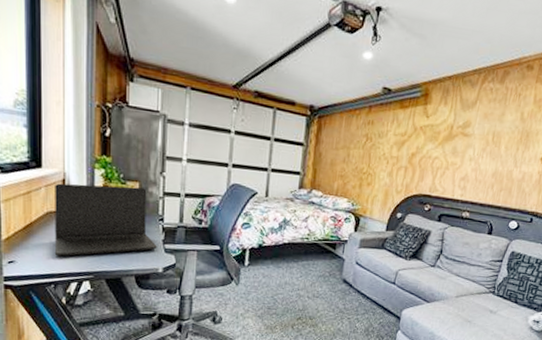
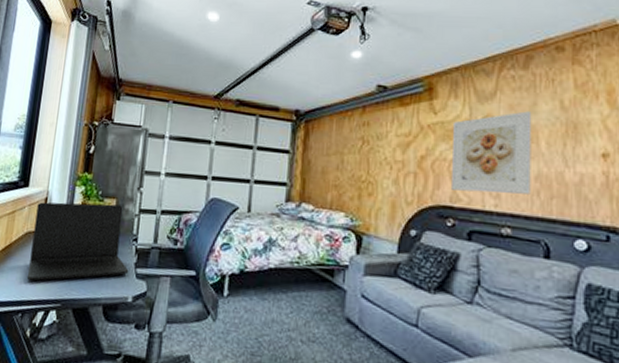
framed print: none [432,120,500,187] -> present [451,111,532,195]

